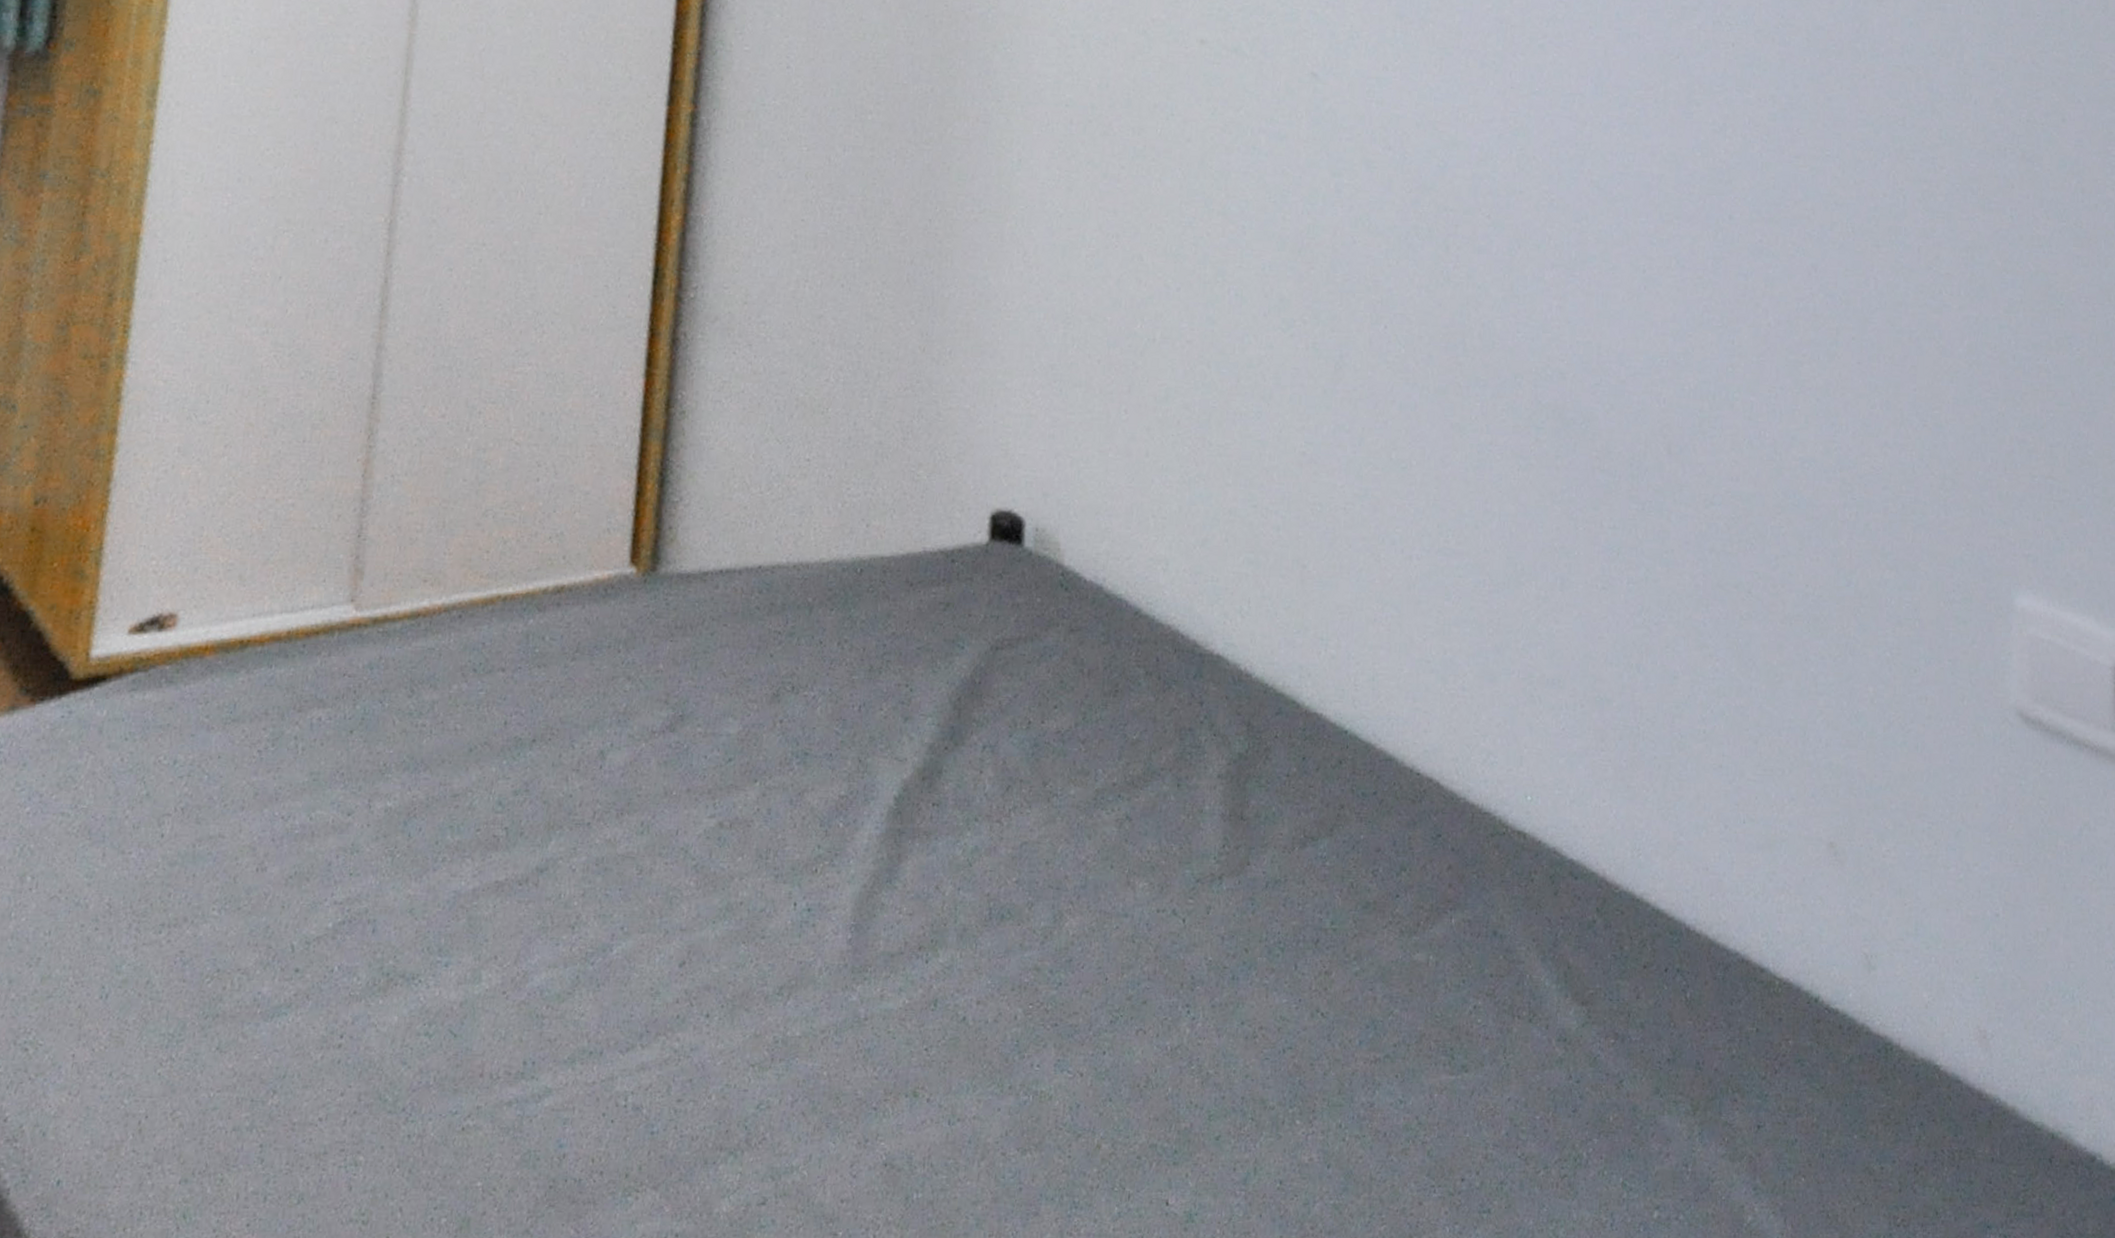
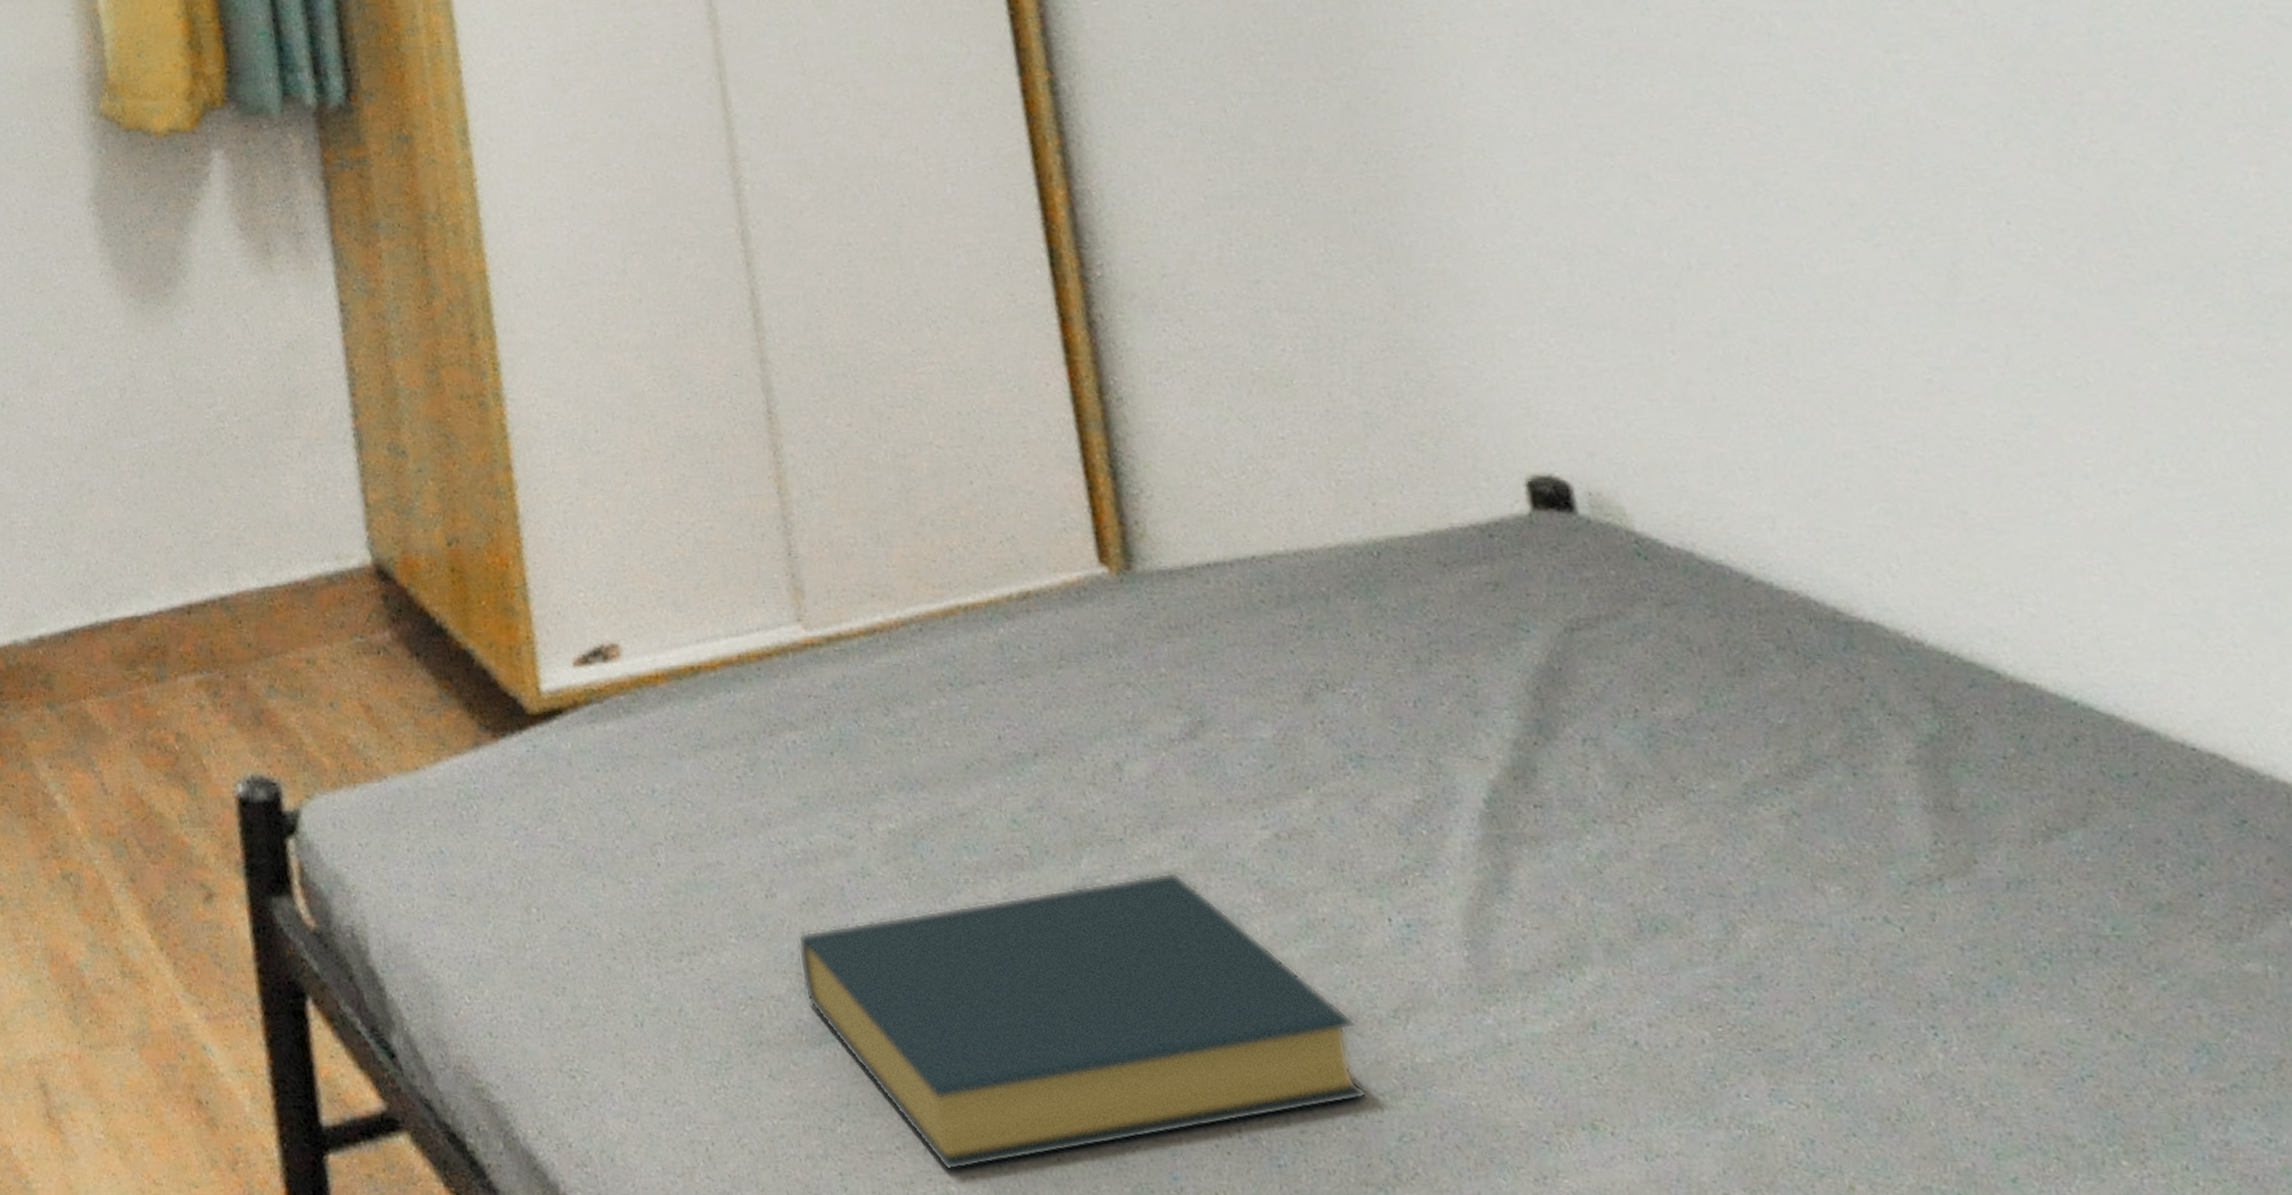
hardback book: none [270,855,746,1142] -> present [797,871,1367,1172]

